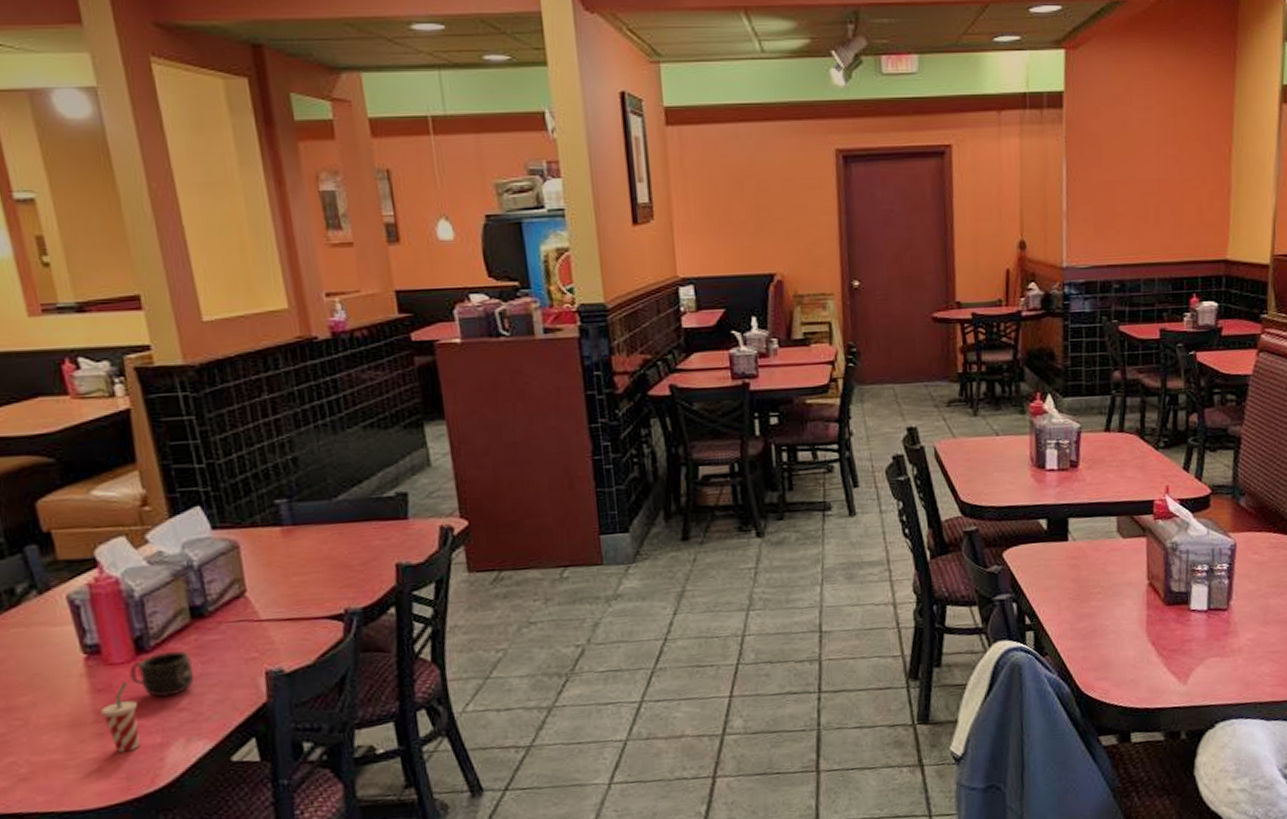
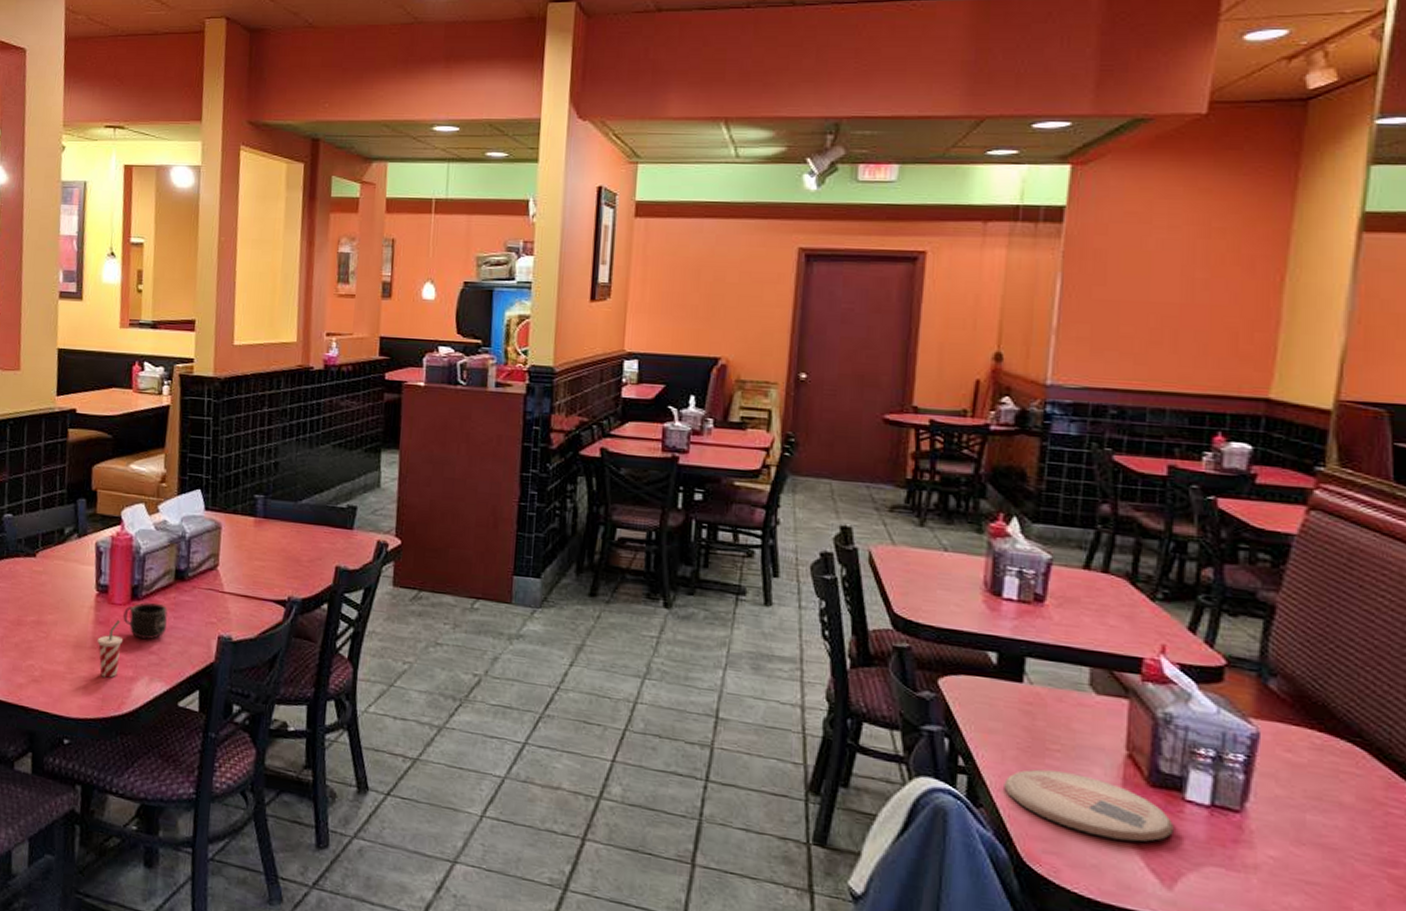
plate: none [1062,608,1184,656] -> present [1004,769,1174,842]

